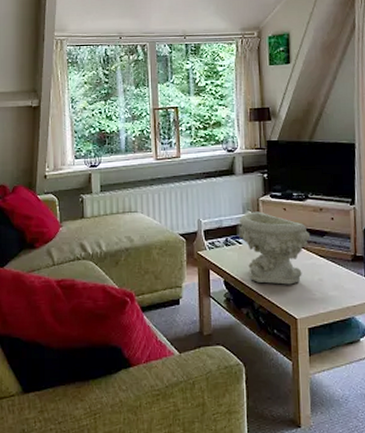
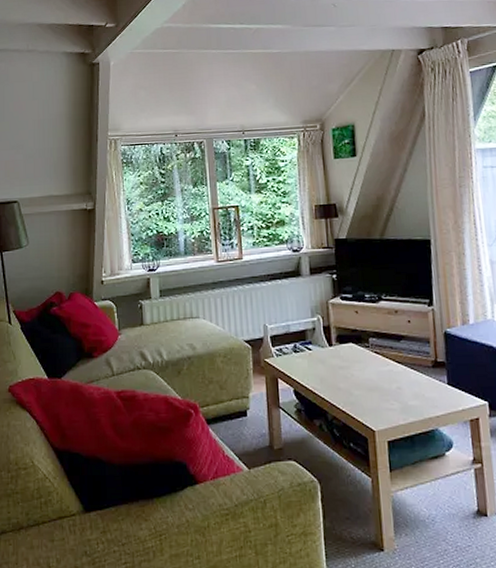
decorative bowl: present [239,211,311,285] -> none [307,315,386,394]

